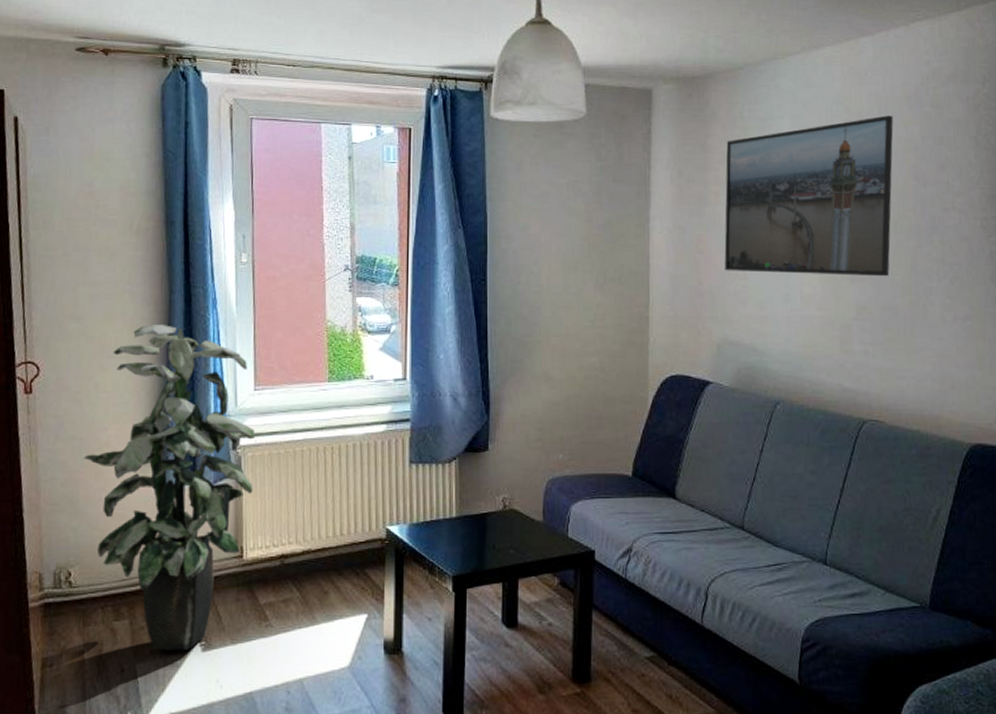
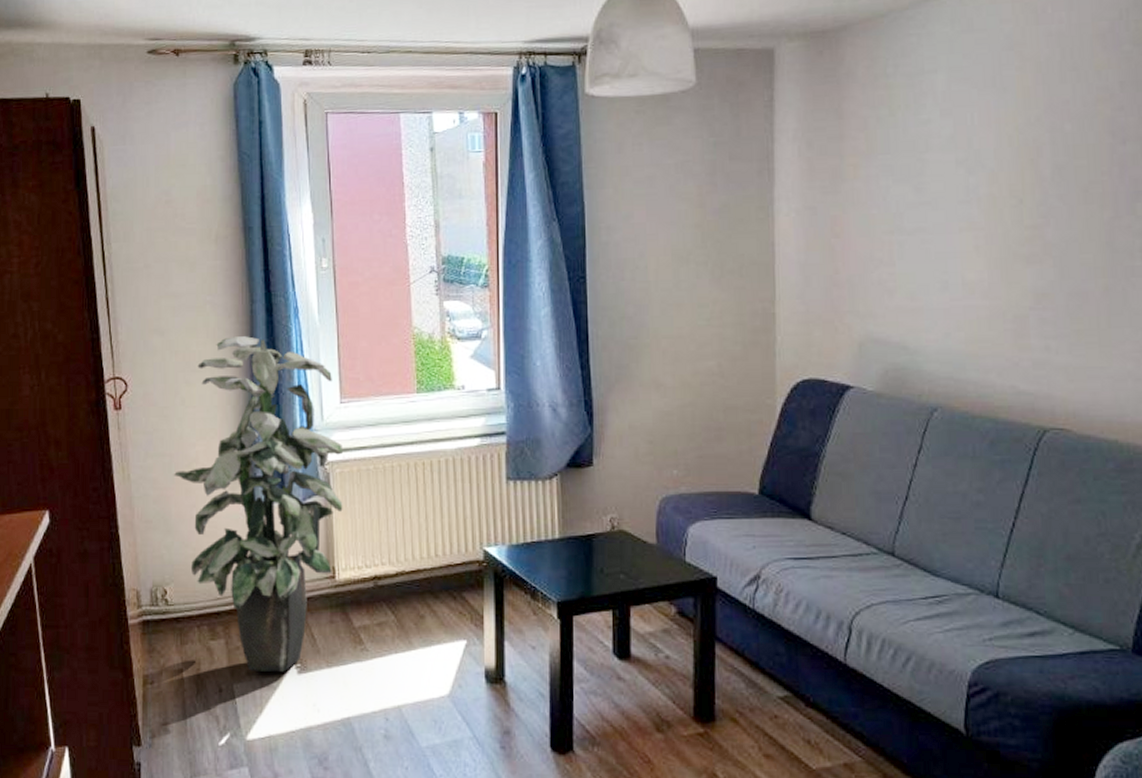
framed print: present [724,115,894,277] -> none [865,59,1082,257]

